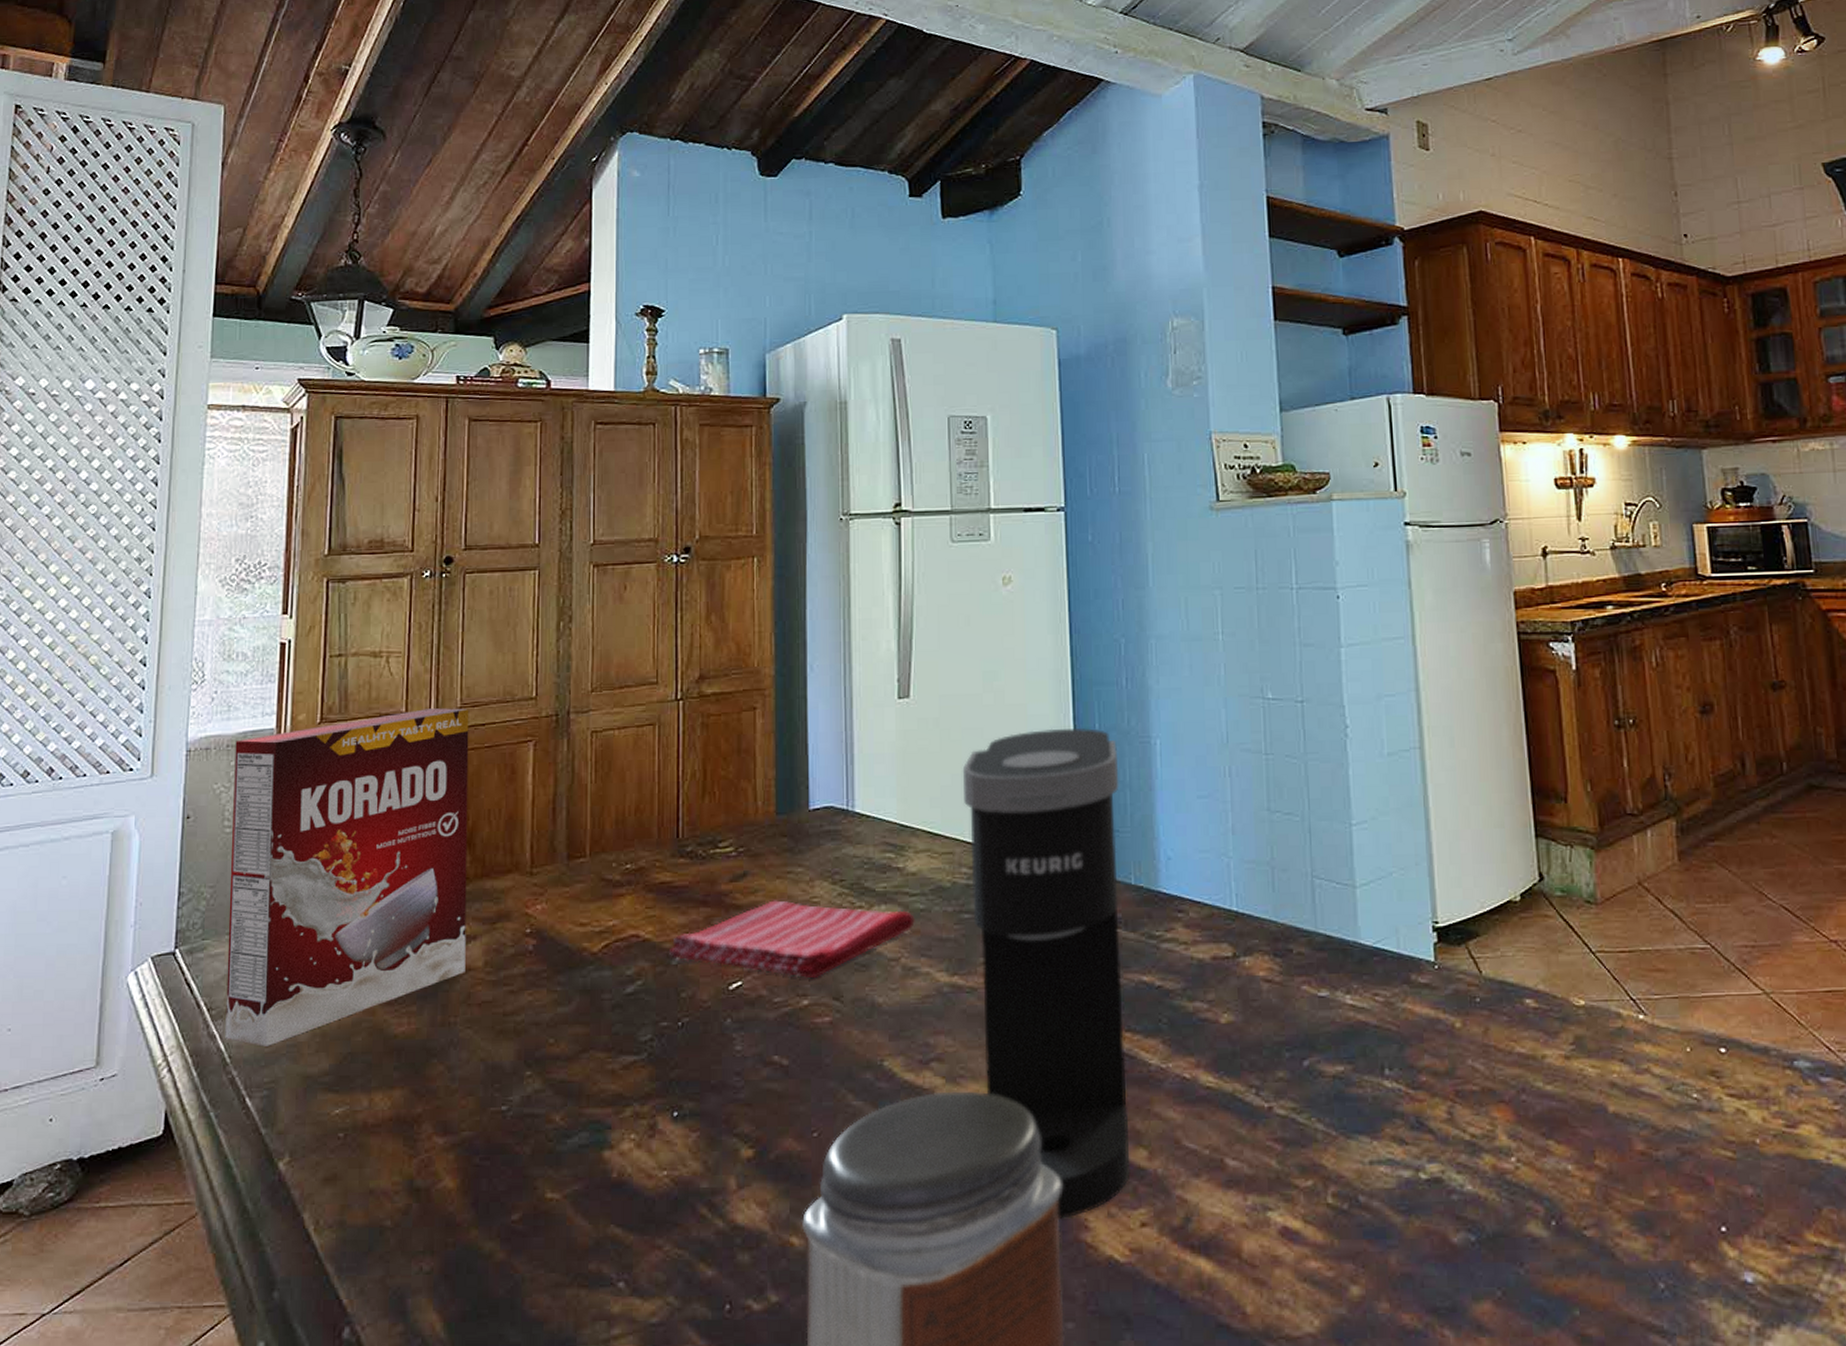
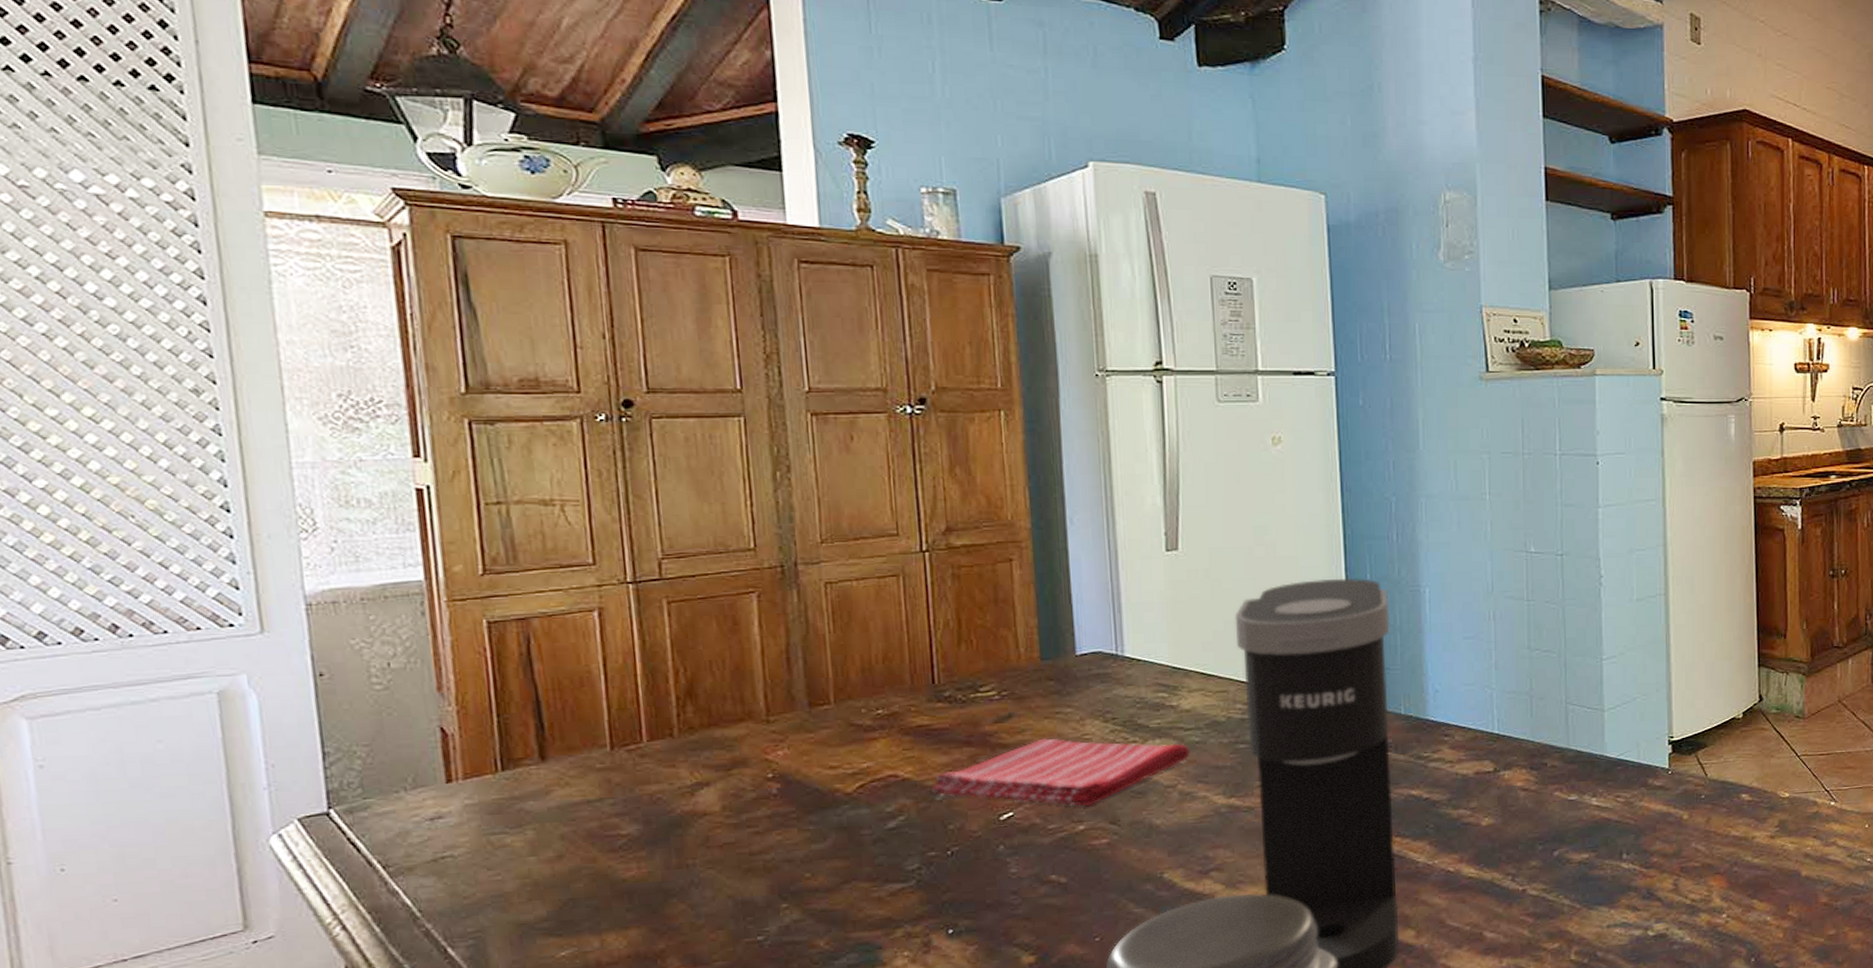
cereal box: present [225,708,469,1047] -> none [372,559,700,899]

